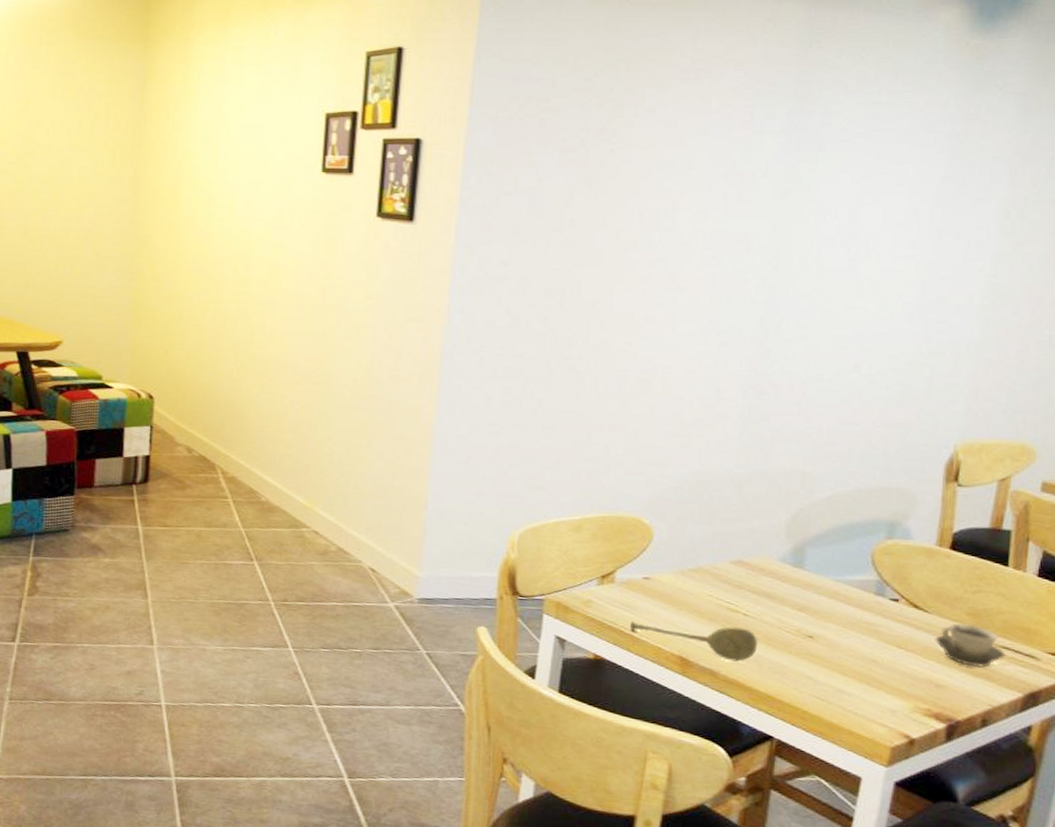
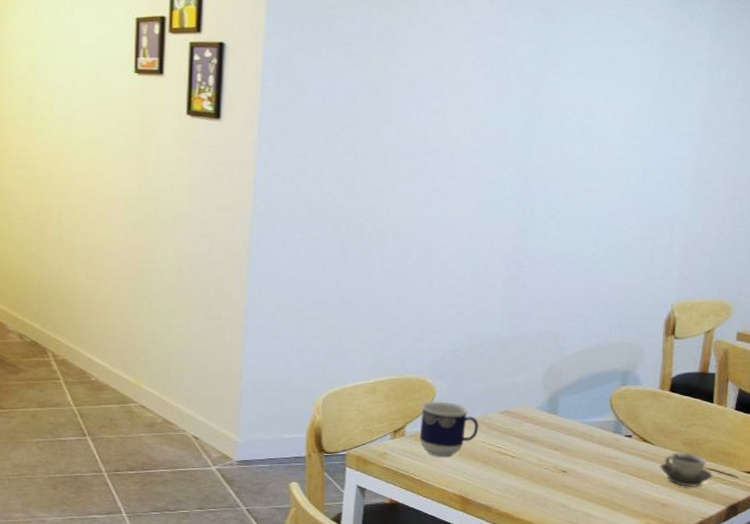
soupspoon: present [630,621,757,662] -> none [419,467,522,497]
cup: none [631,544,705,611] -> present [419,401,479,458]

